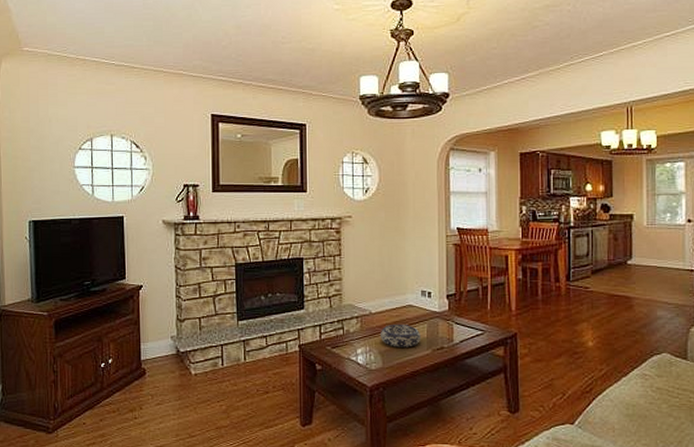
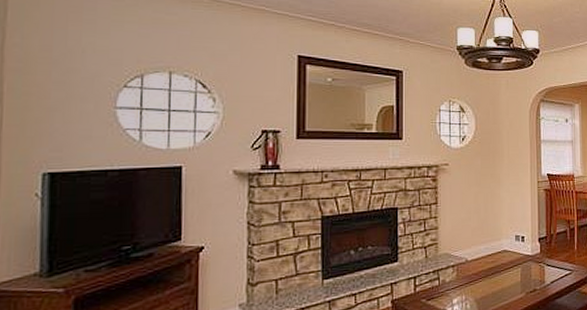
decorative bowl: present [381,325,421,347] -> none [477,270,516,294]

